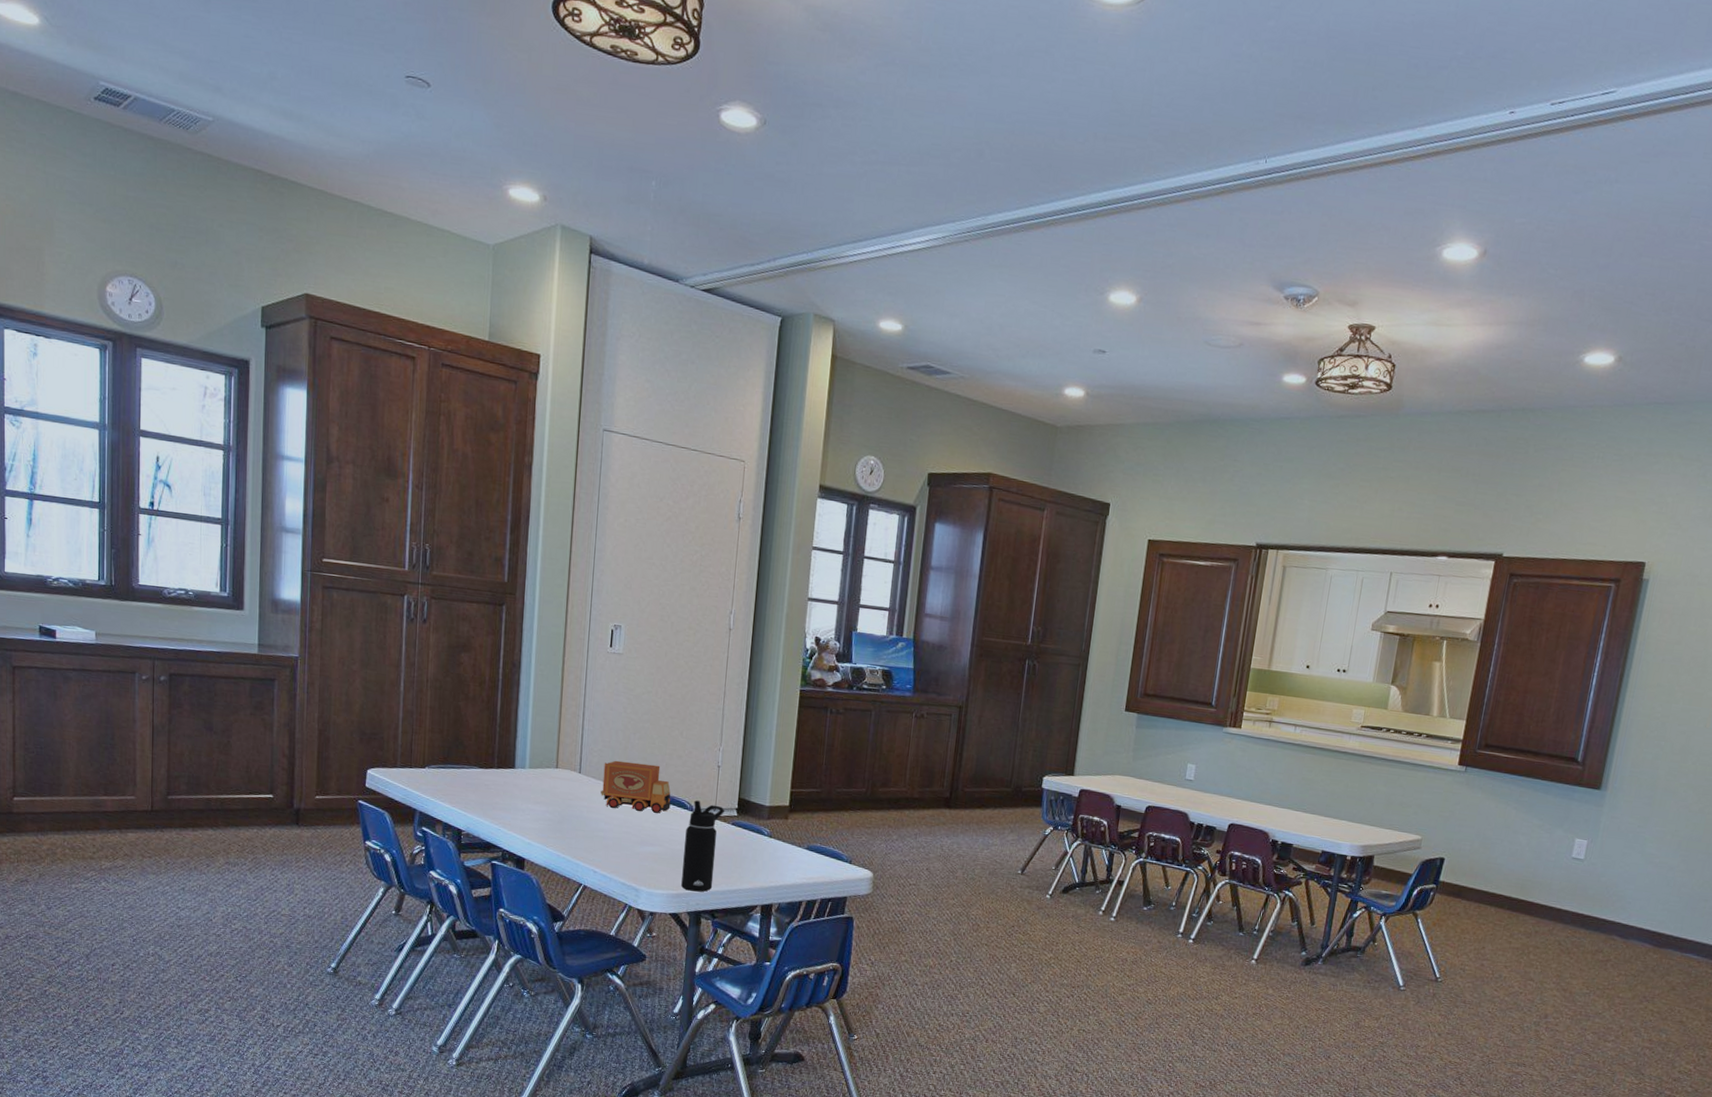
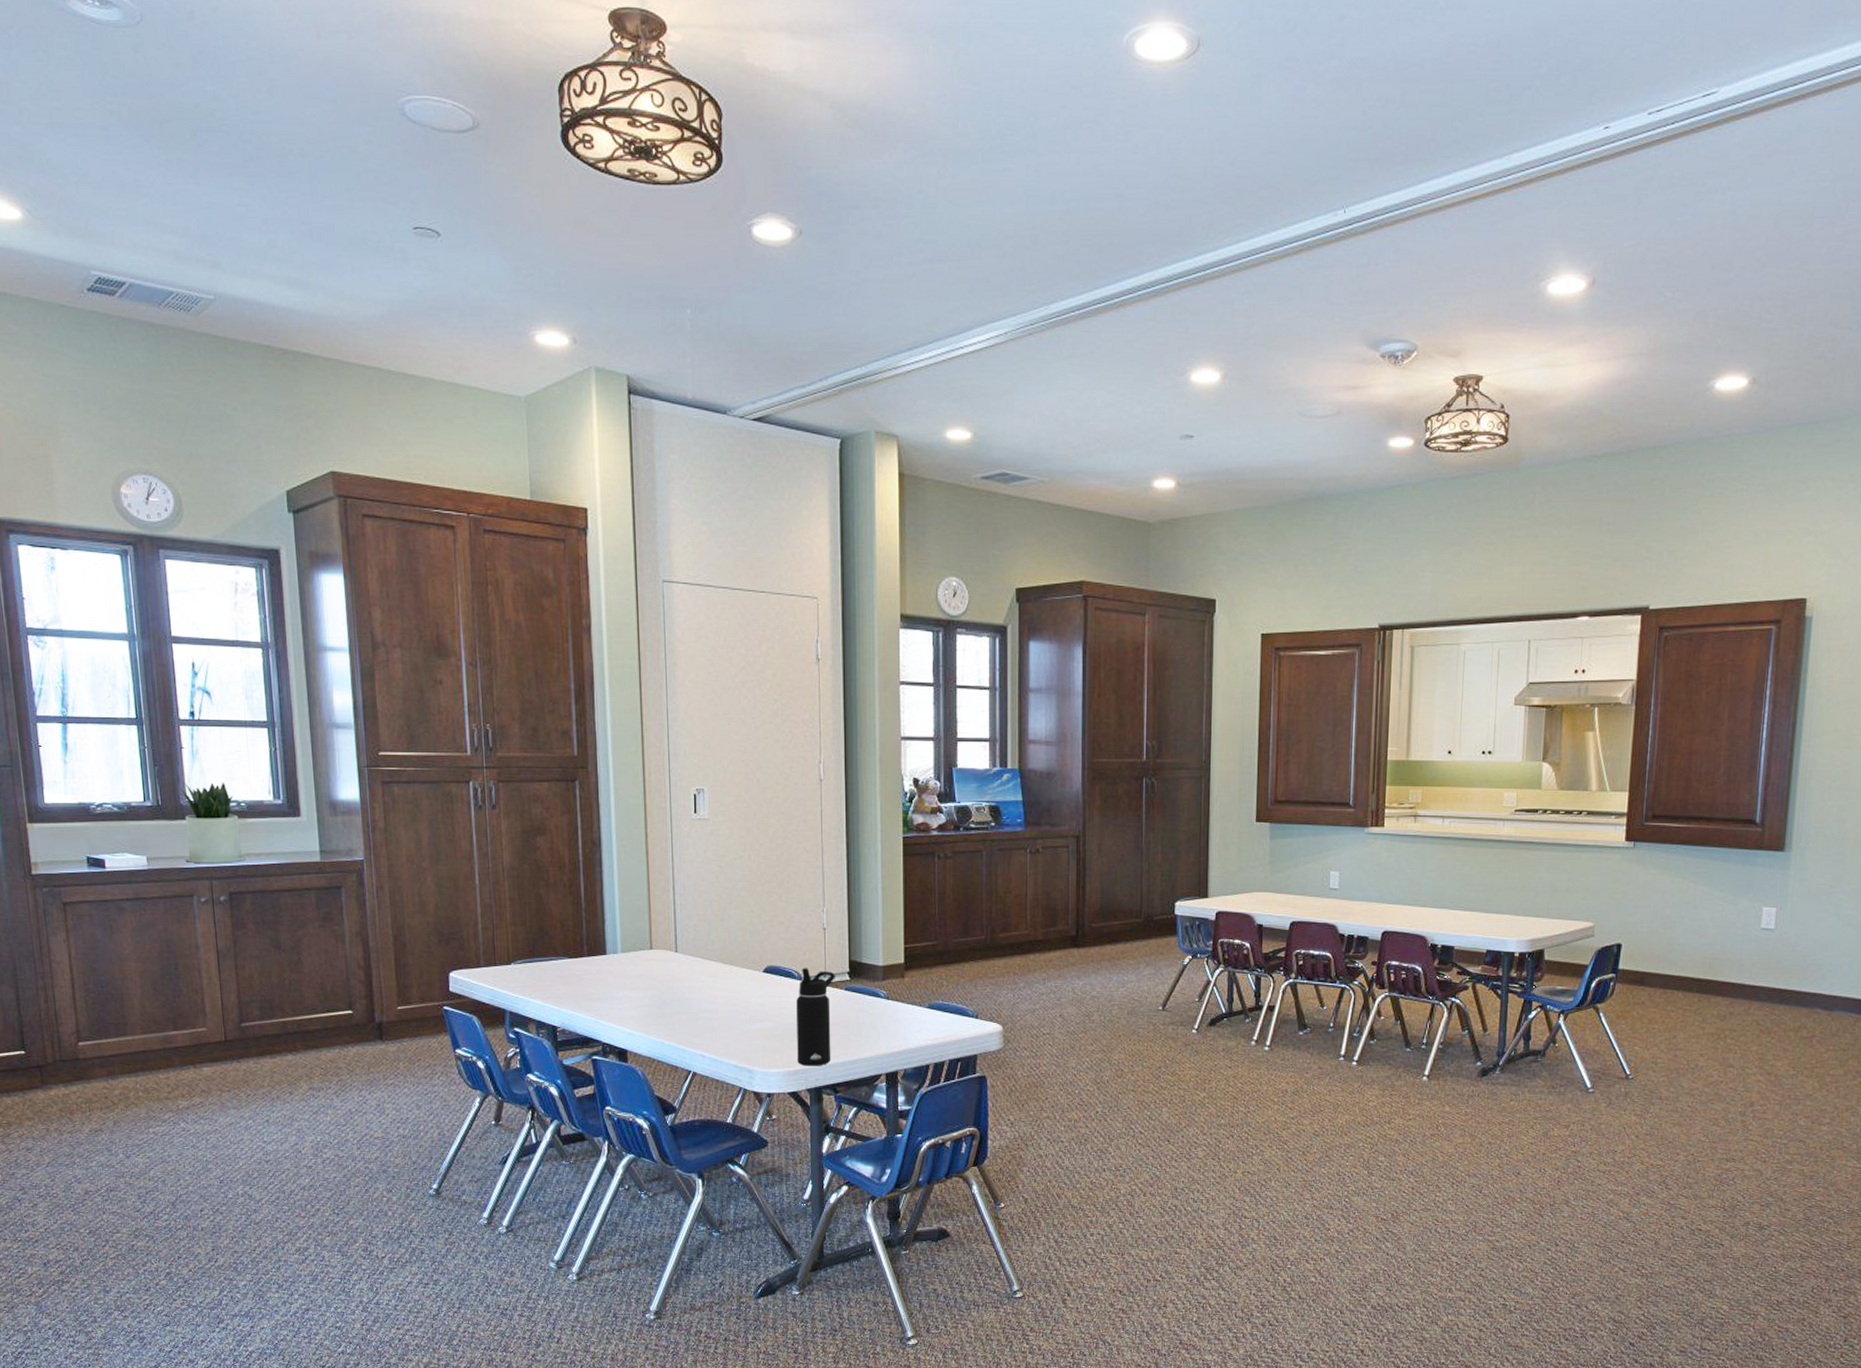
planter: none [130,567,189,647] -> present [178,782,247,864]
toy truck: present [600,760,671,813] -> none [701,934,777,987]

